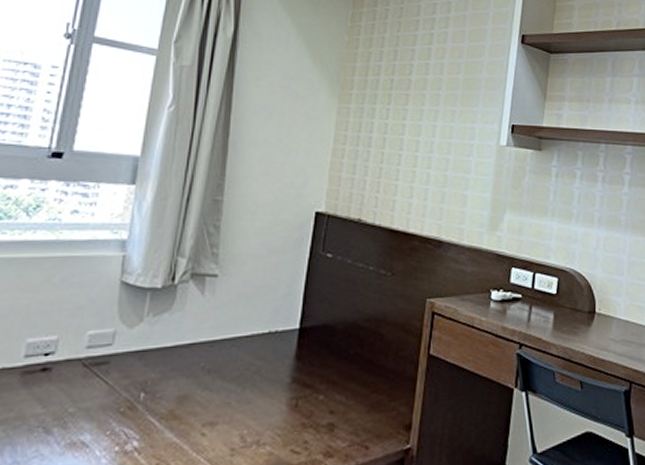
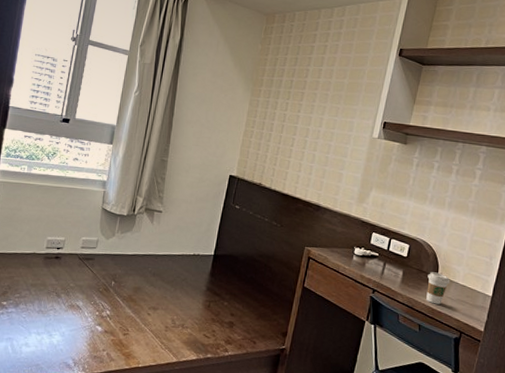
coffee cup: none [584,308,611,351] -> present [426,272,450,305]

